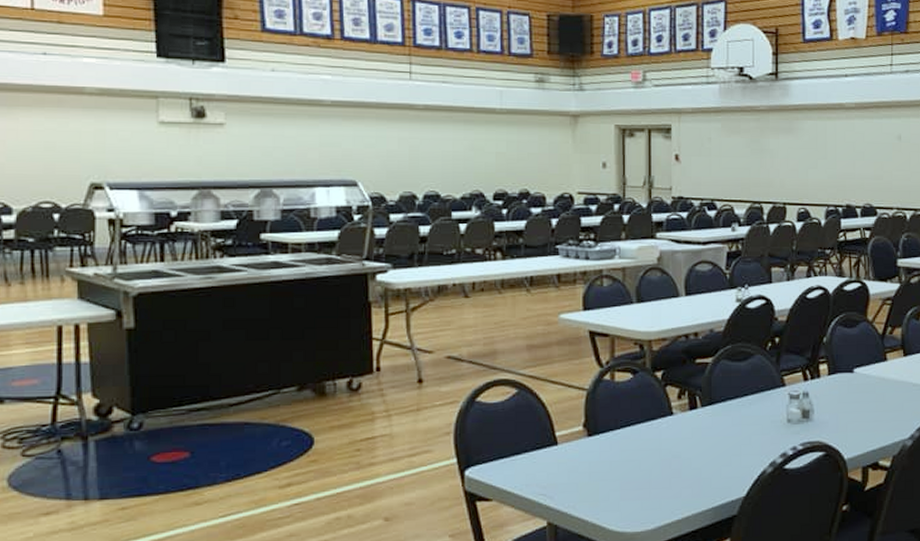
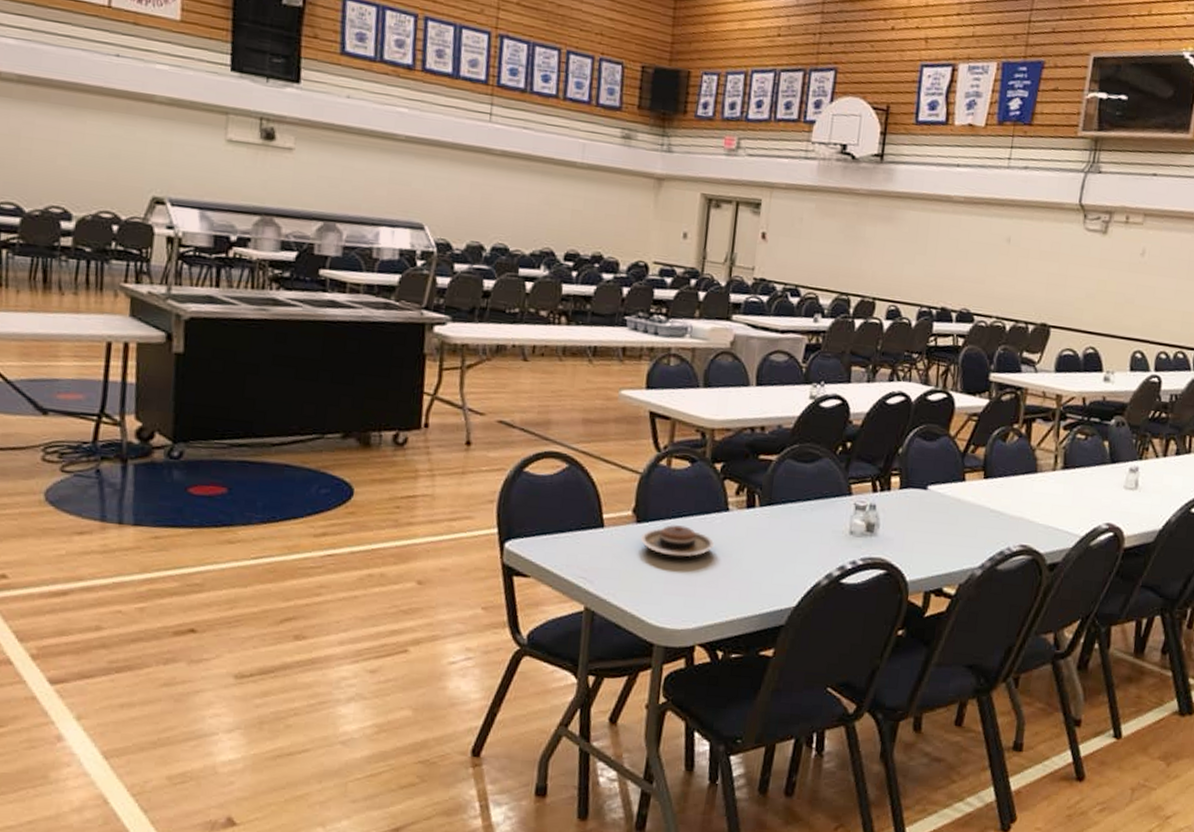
plate: none [593,434,664,464] -> present [640,525,715,557]

